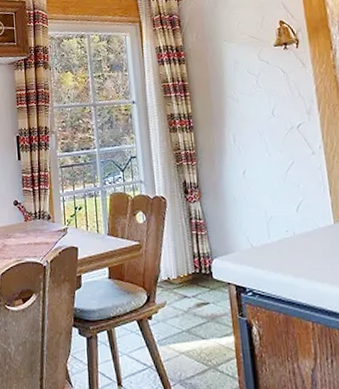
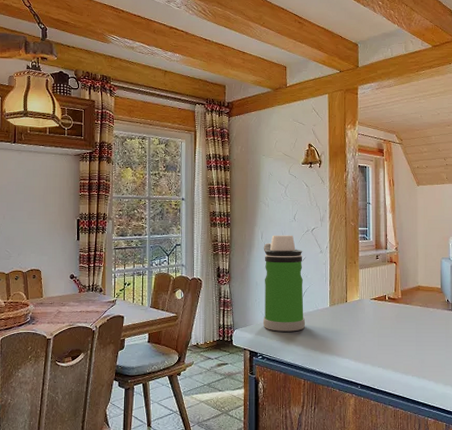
water bottle: none [237,135,305,259] -> present [262,235,306,332]

